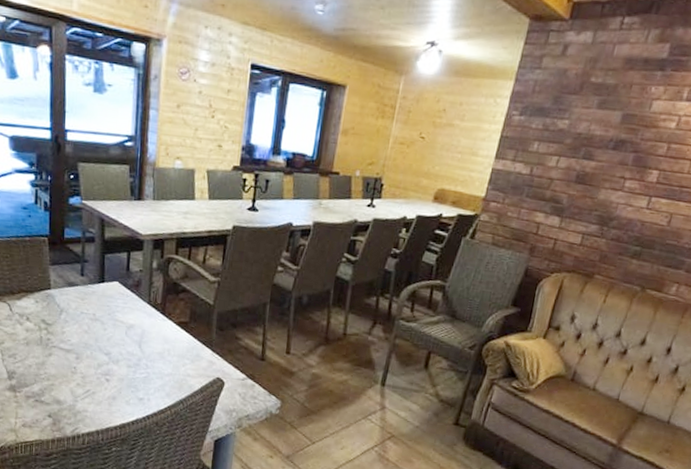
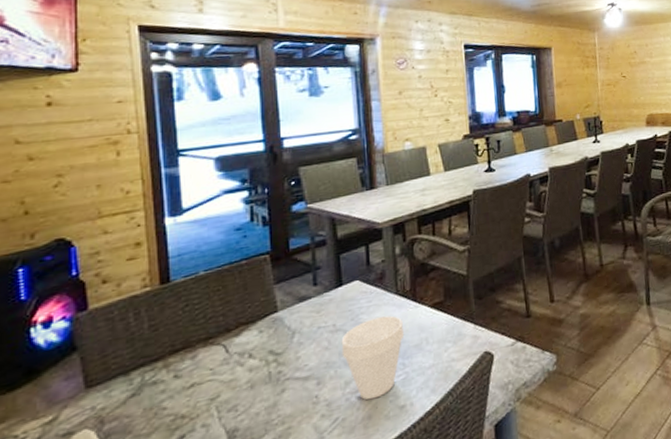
cup: none [97,318,151,385] -> present [341,315,405,400]

